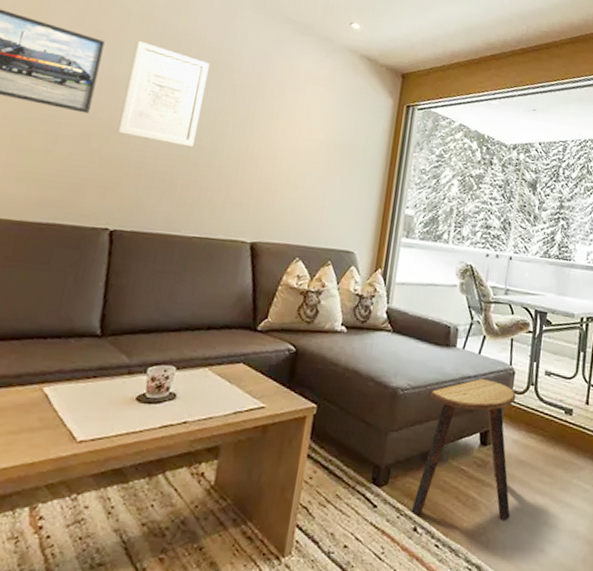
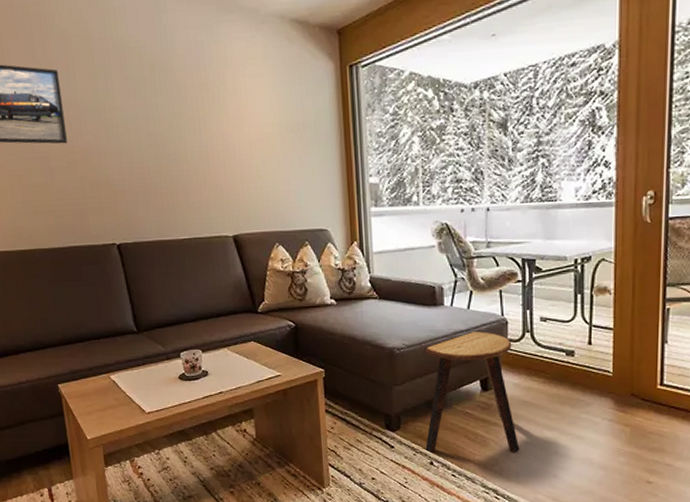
wall art: present [117,40,209,146] -> none [84,61,160,157]

